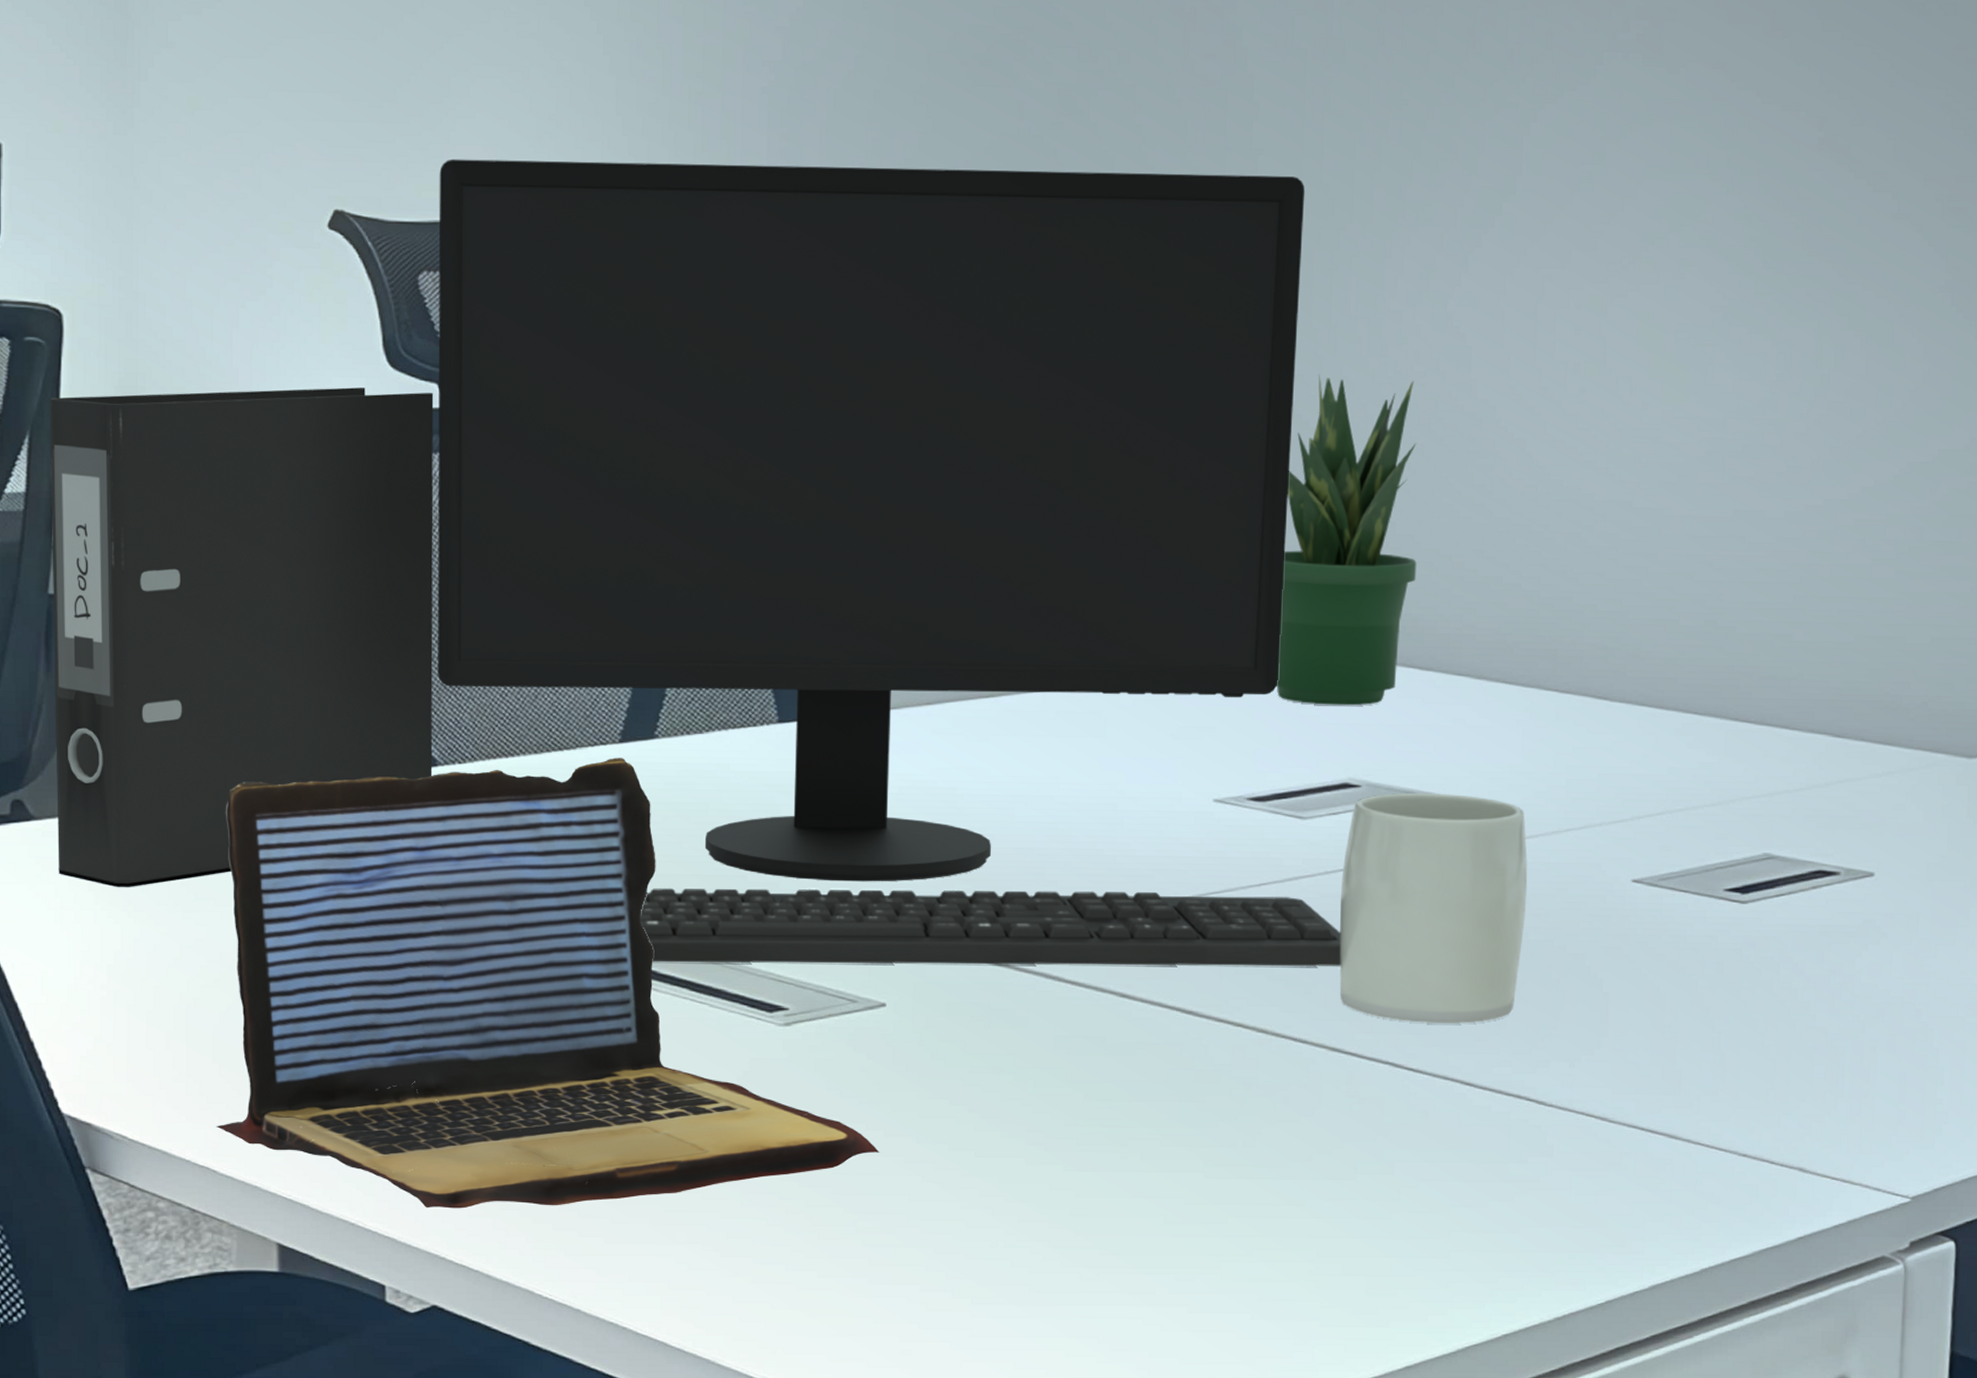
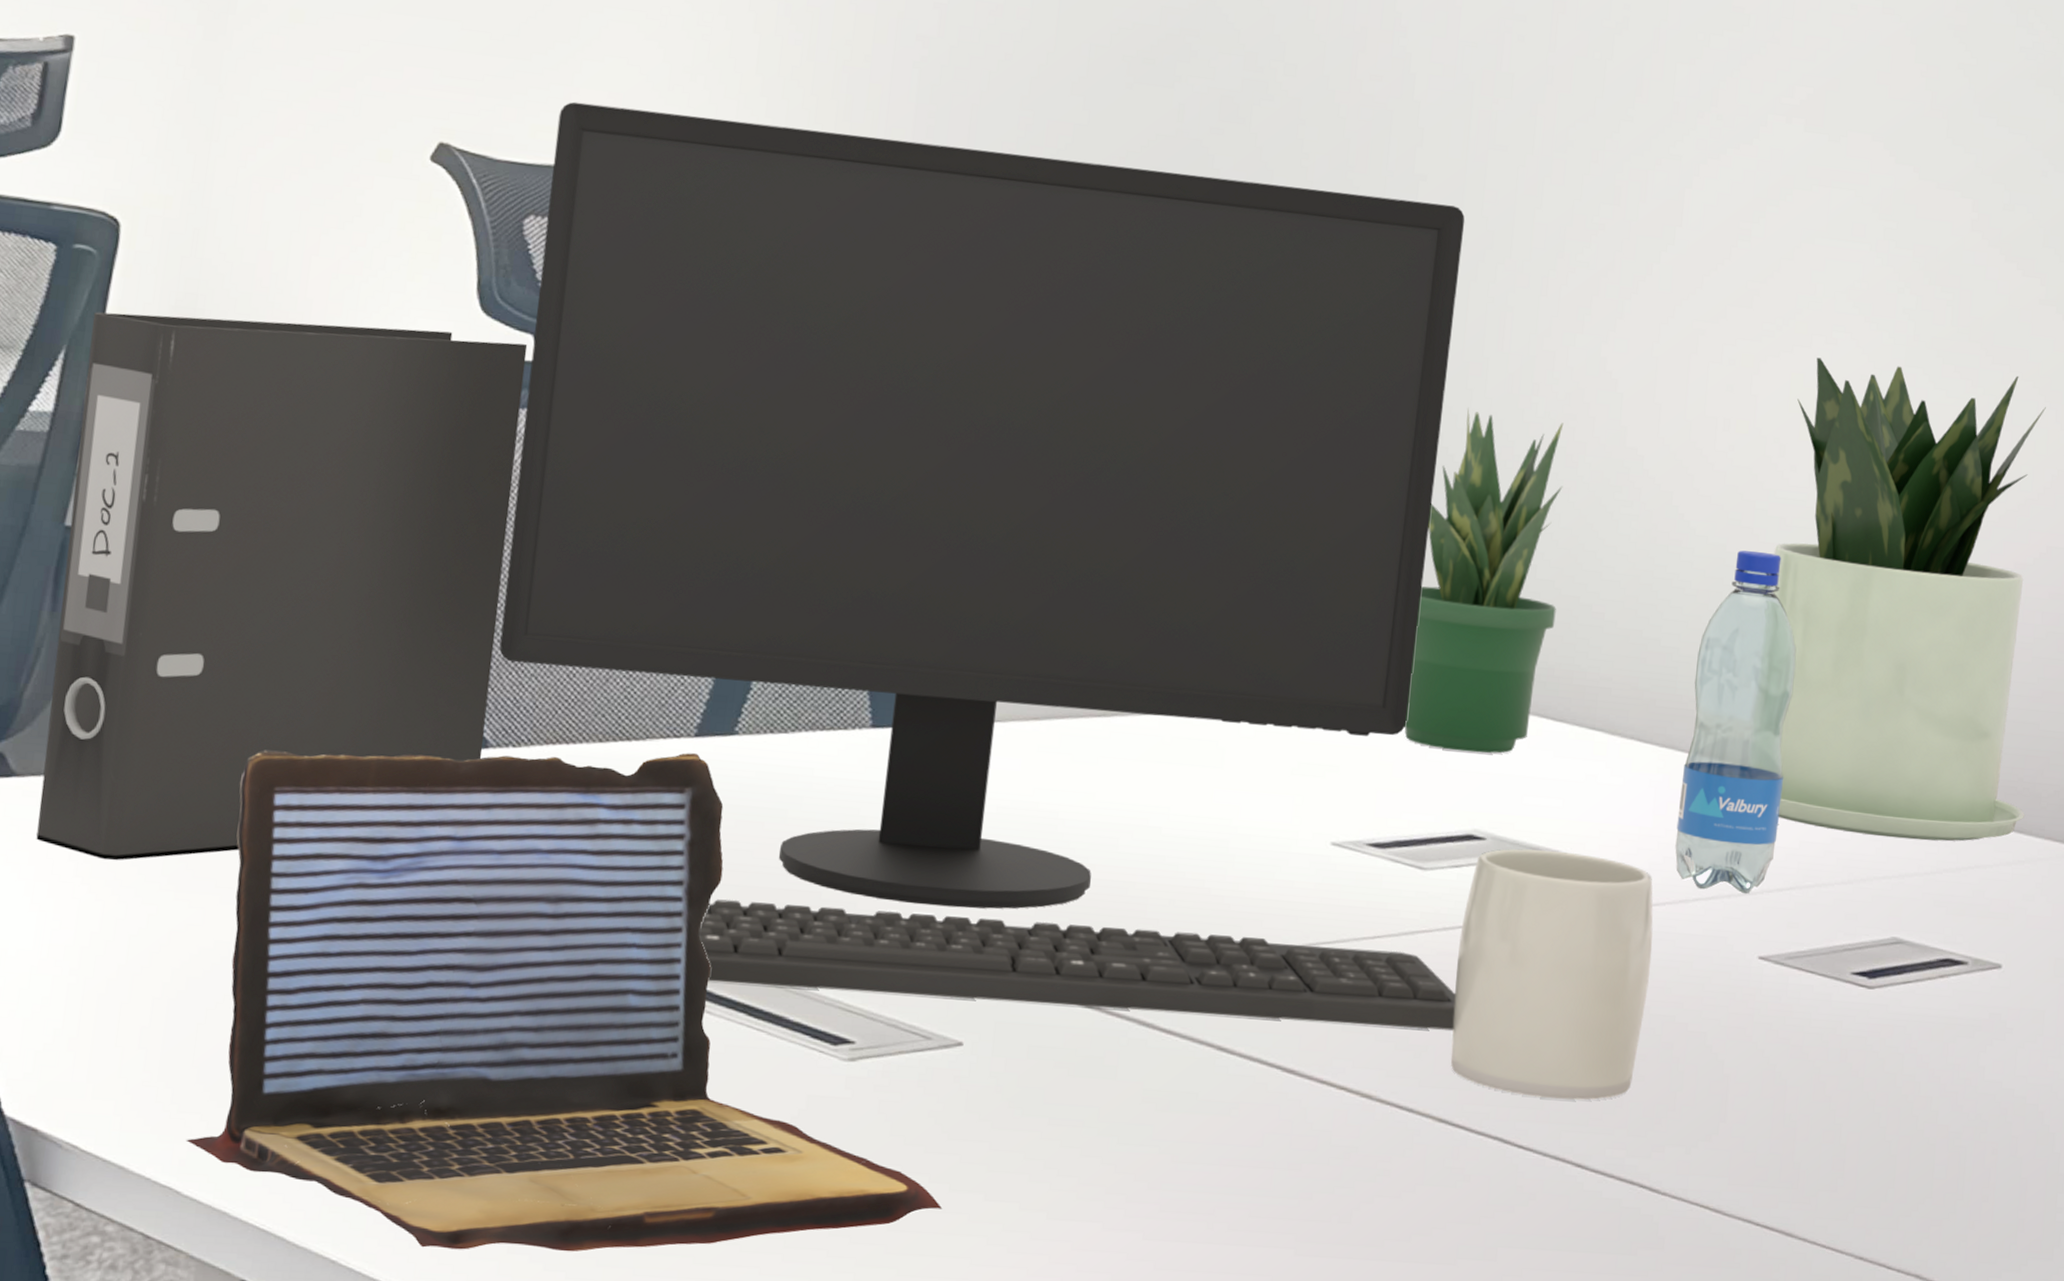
bottle: none [1545,490,1657,822] -> present [1675,550,1797,894]
planter: none [1629,293,1902,759] -> present [1773,357,2046,841]

